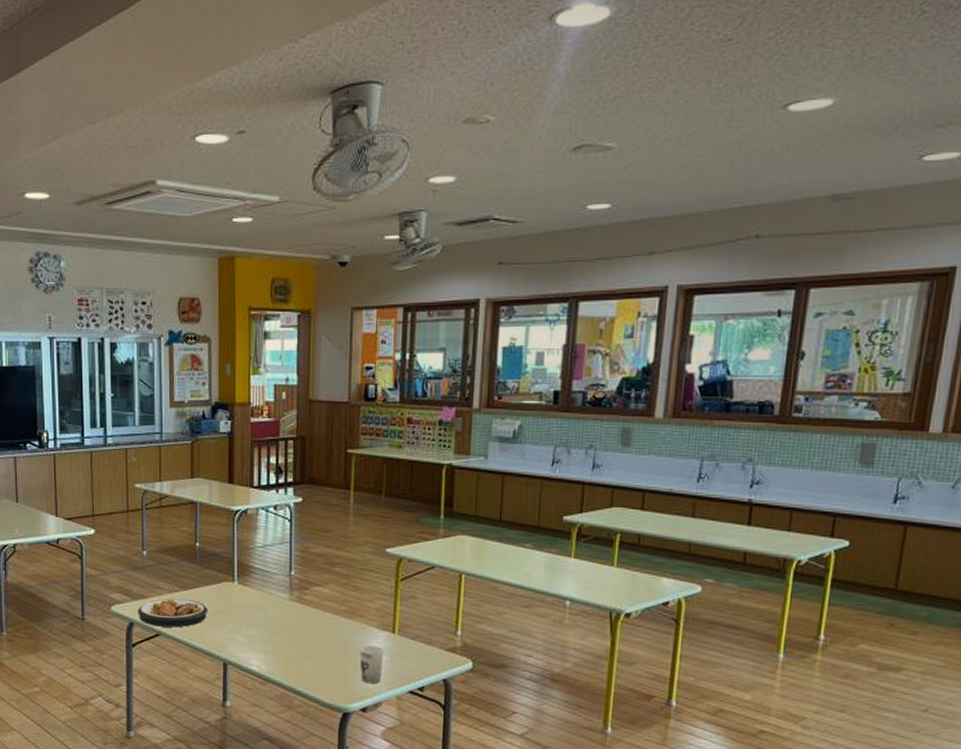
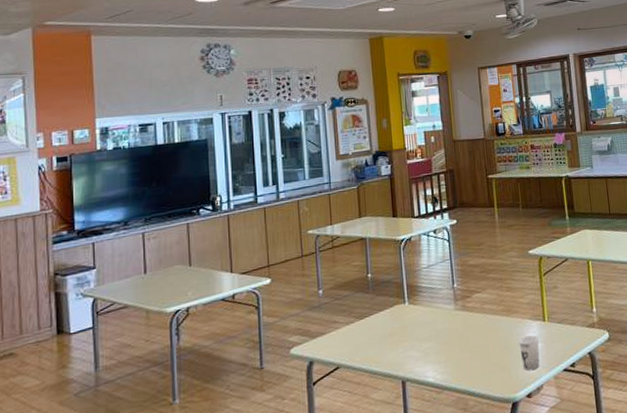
plate: present [138,598,207,628] -> none [316,327,383,361]

